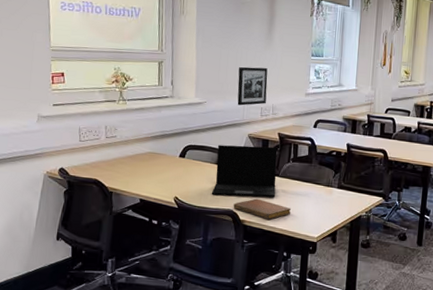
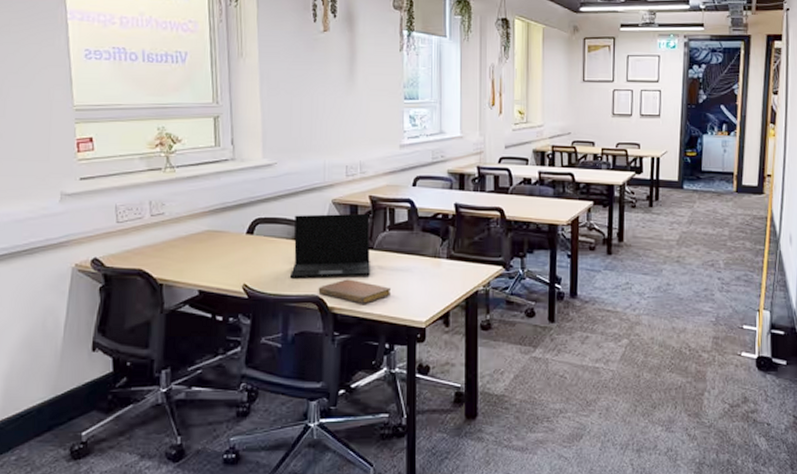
picture frame: present [237,66,268,106] -> none [315,117,352,165]

